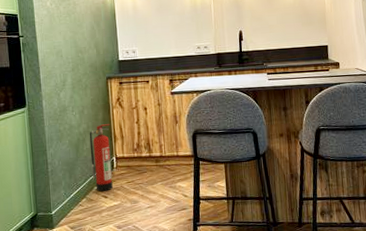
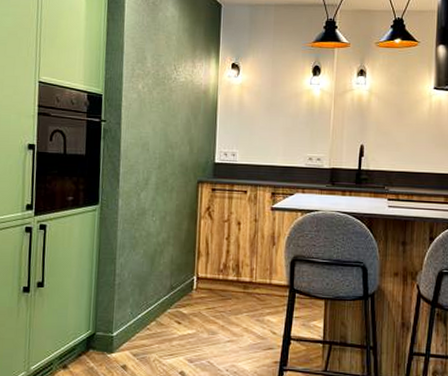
fire extinguisher: present [89,124,113,192] -> none [166,236,196,316]

